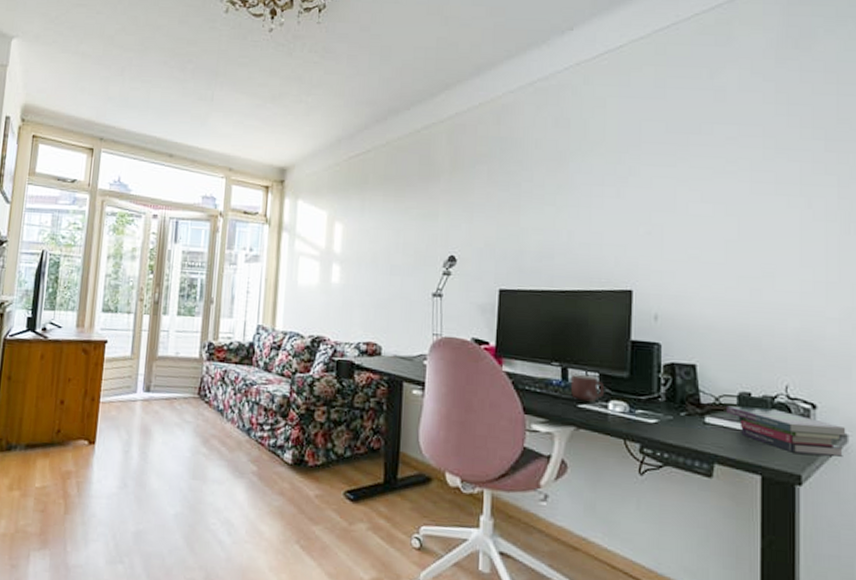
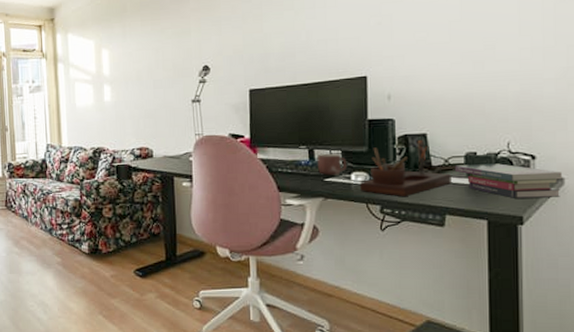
desk organizer: none [618,370,722,437] -> present [360,139,451,197]

